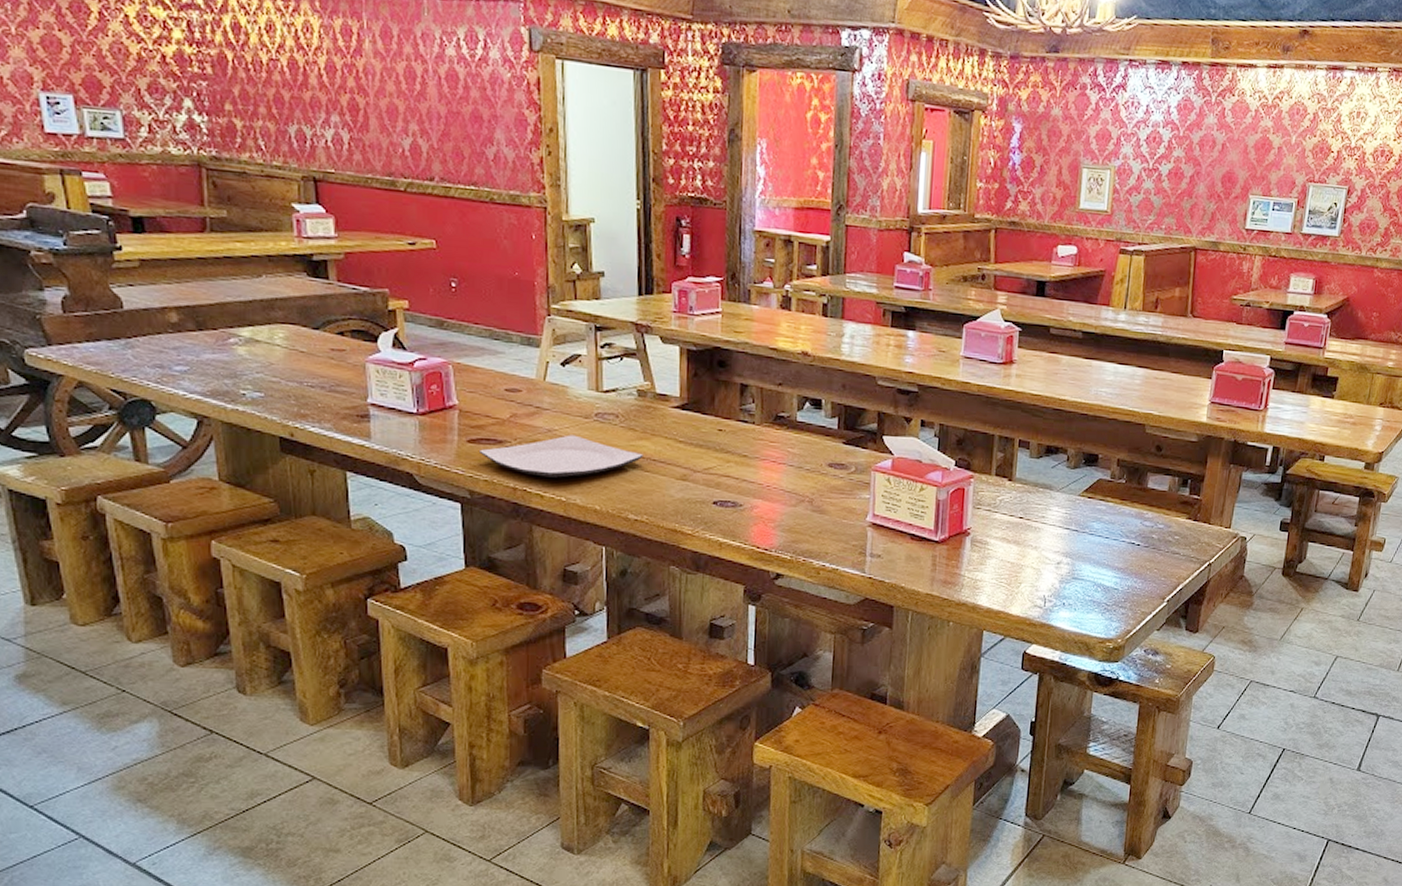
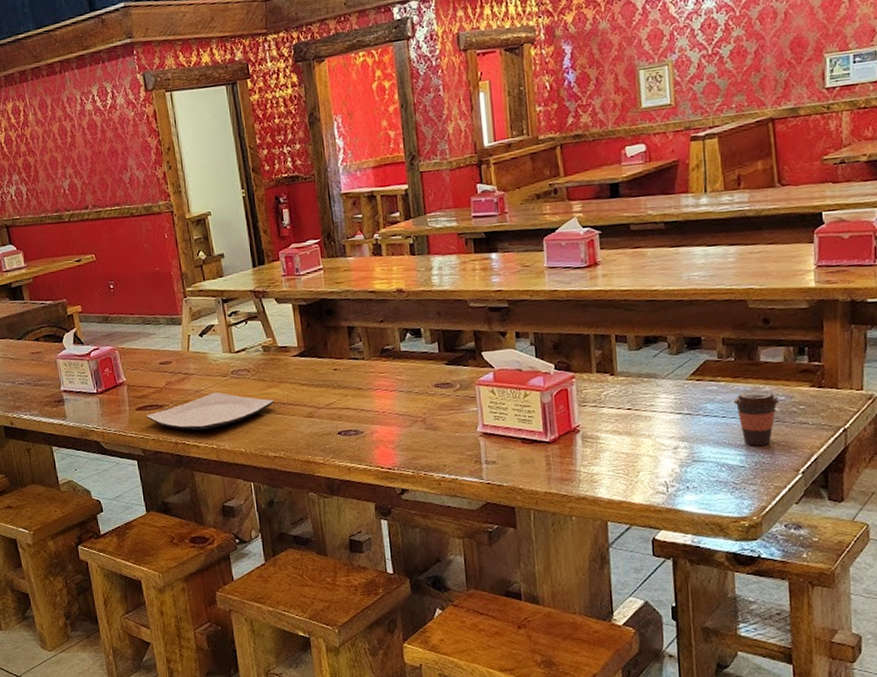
coffee cup: none [1118,514,1159,570] -> present [734,389,779,446]

